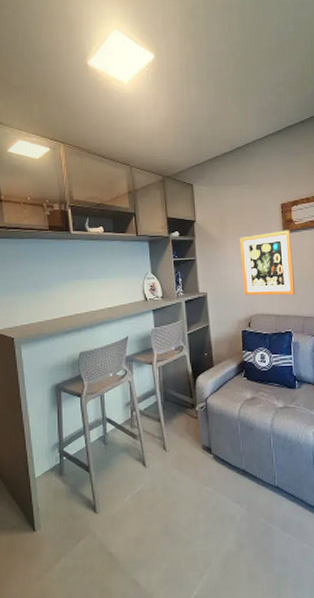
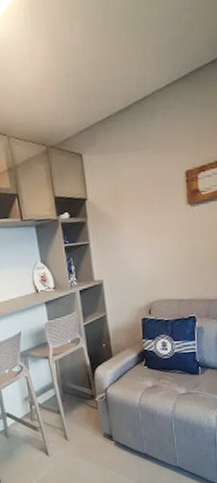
wall art: present [240,230,295,296] -> none [138,202,200,281]

